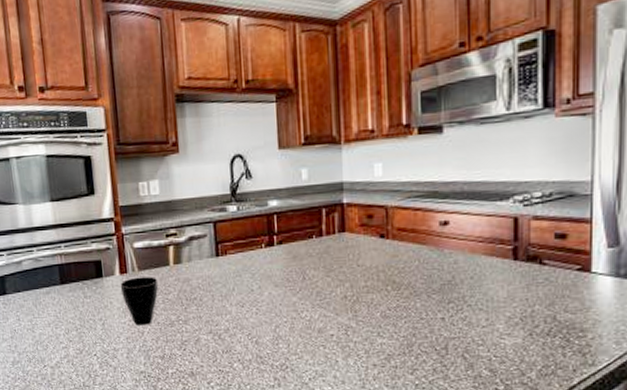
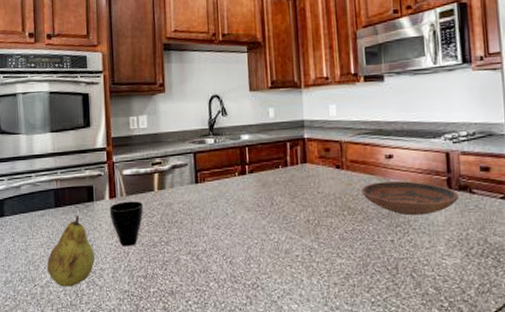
fruit: none [56,293,107,368] -> present [46,216,95,287]
bowl: none [409,251,527,291] -> present [361,181,460,216]

